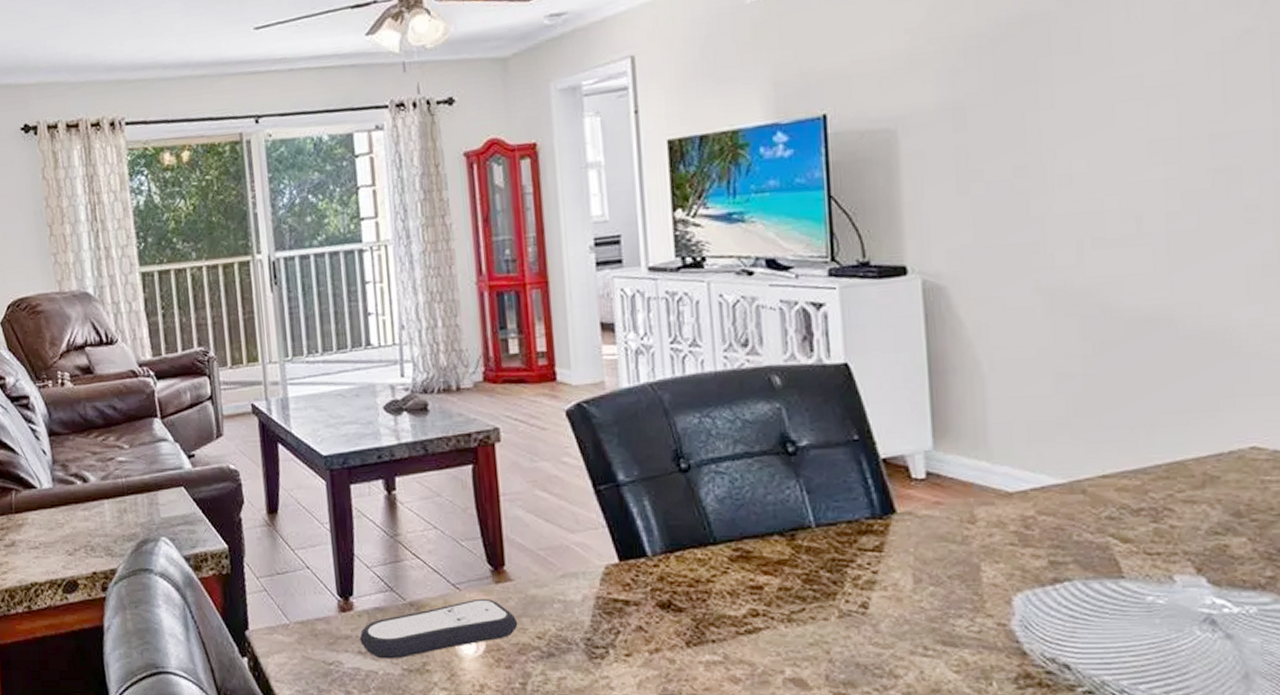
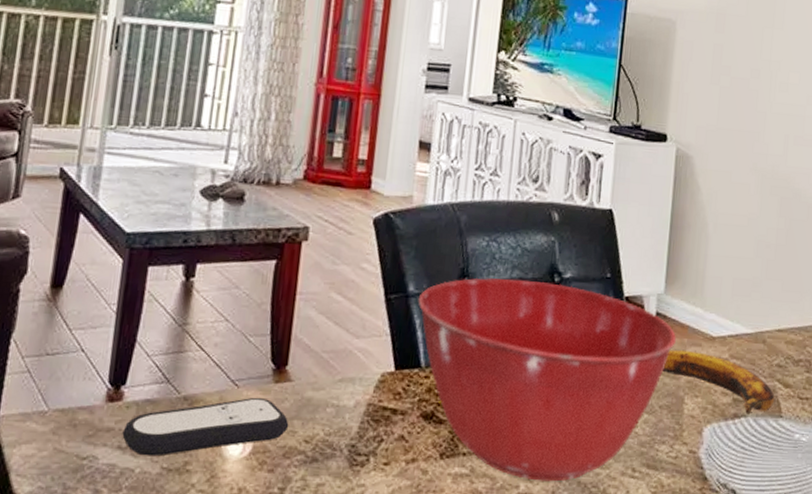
mixing bowl: none [630,453,958,665] -> present [418,278,676,482]
banana: none [945,511,1110,578] -> present [663,350,775,414]

